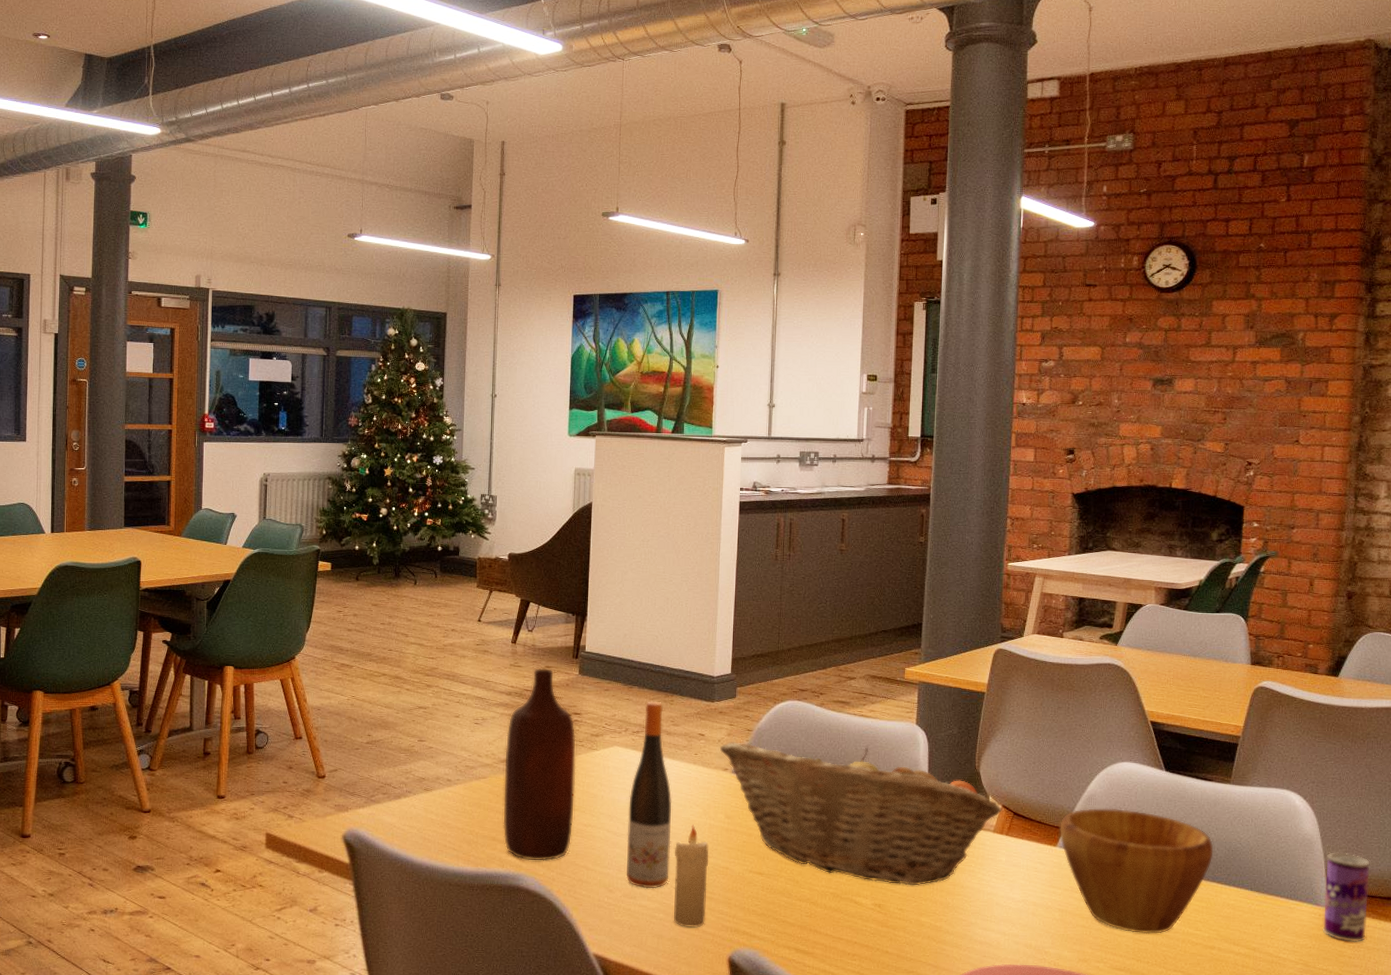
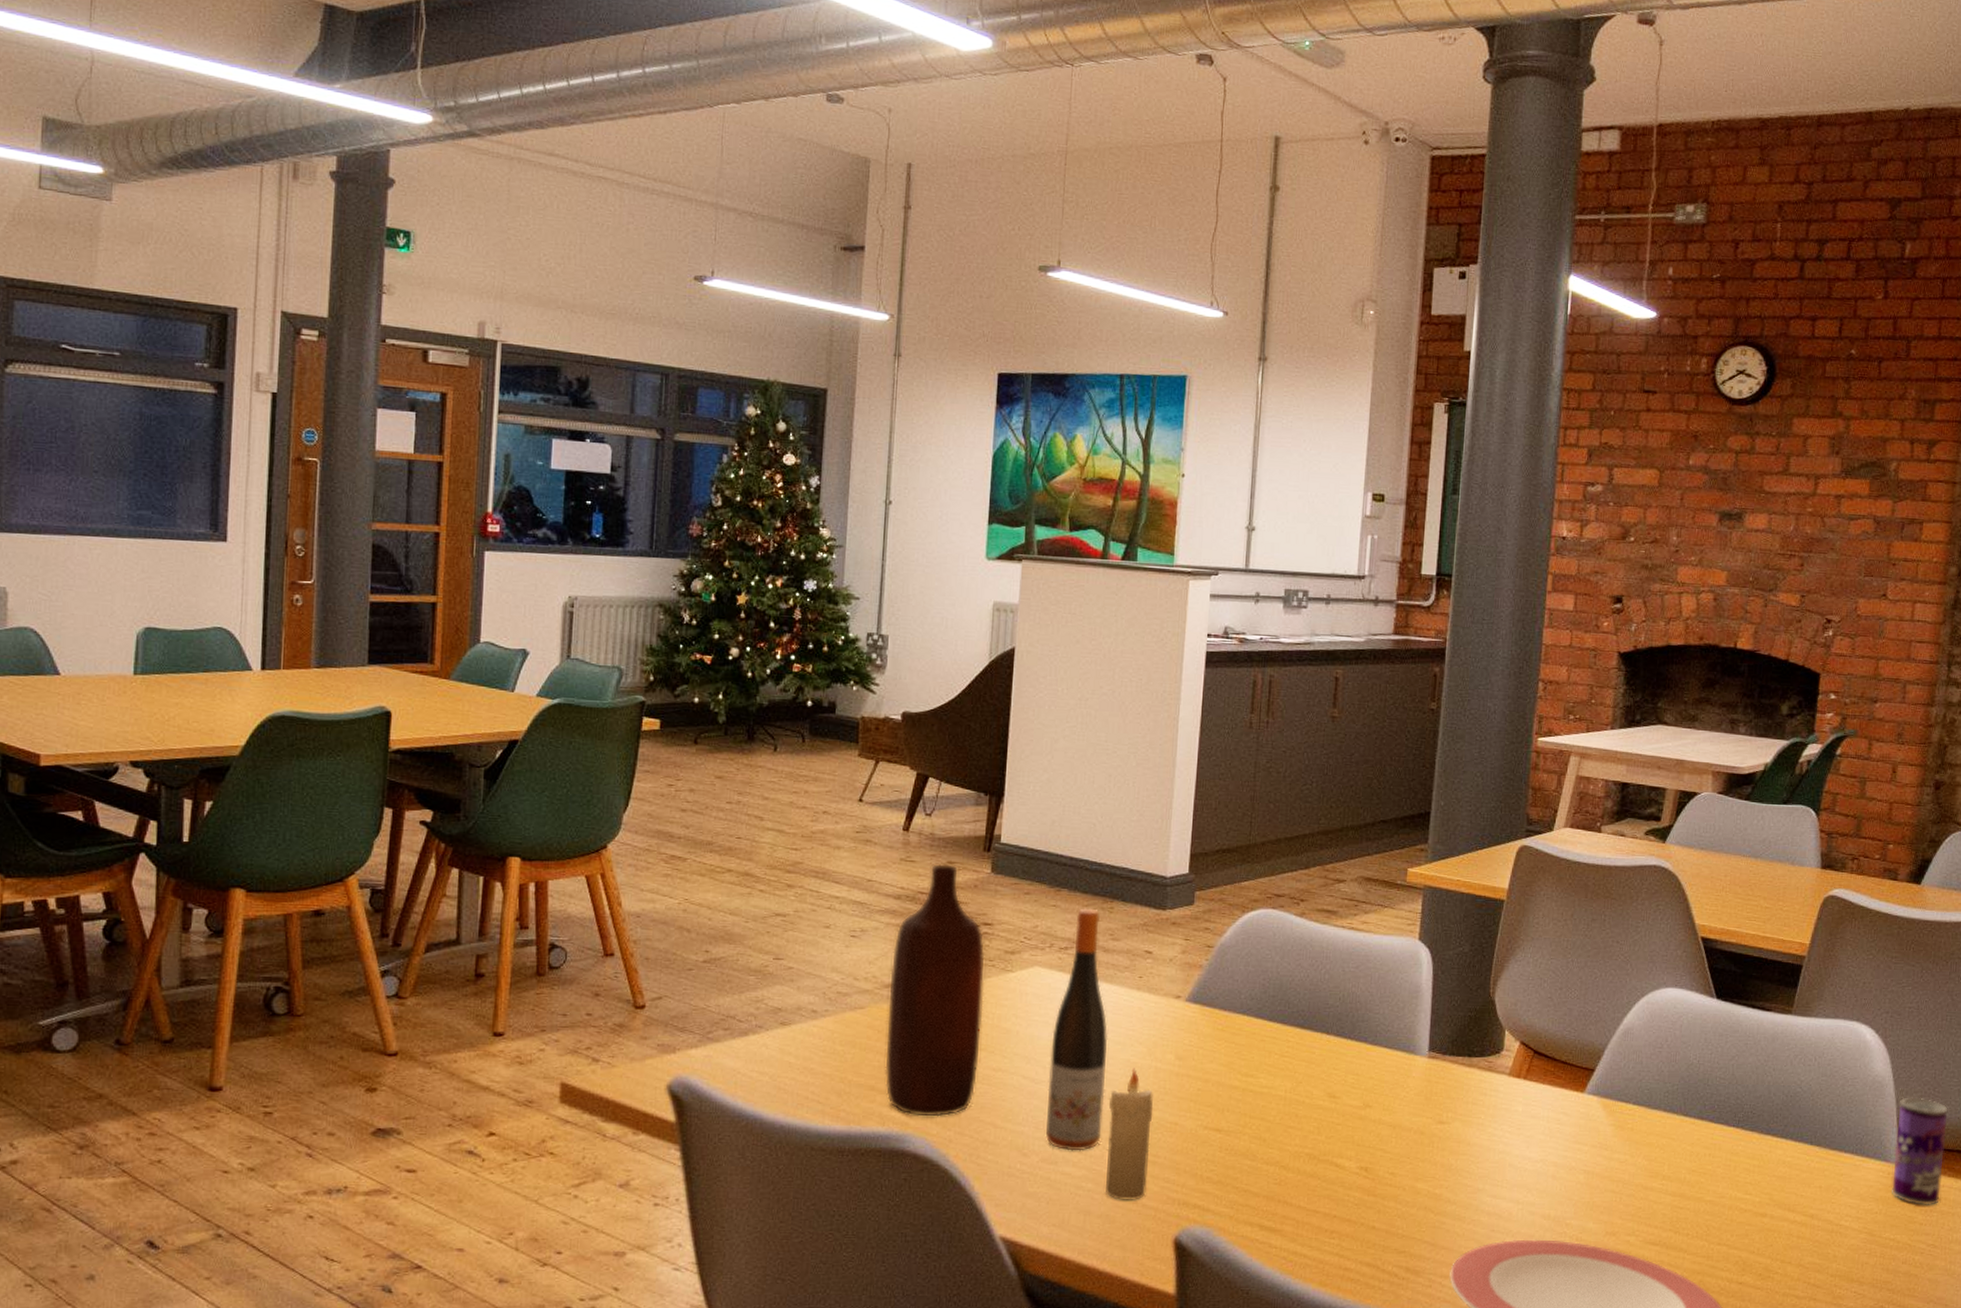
fruit basket: present [719,741,1002,886] -> none [1171,960,1521,1144]
bowl: present [1059,808,1214,934] -> none [1588,1045,1770,1199]

